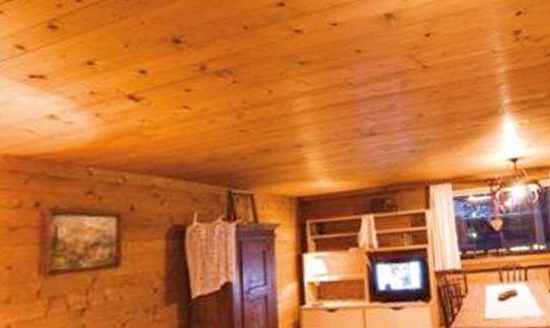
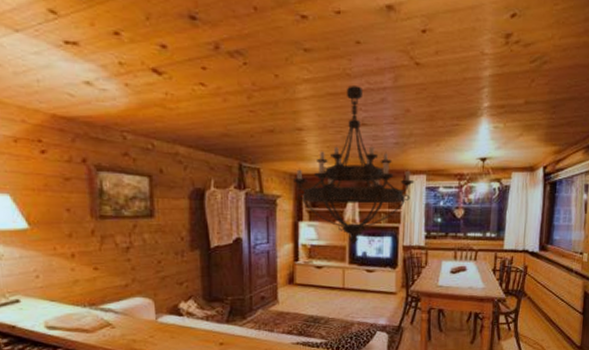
chandelier: none [295,94,439,277] -> present [294,86,414,246]

